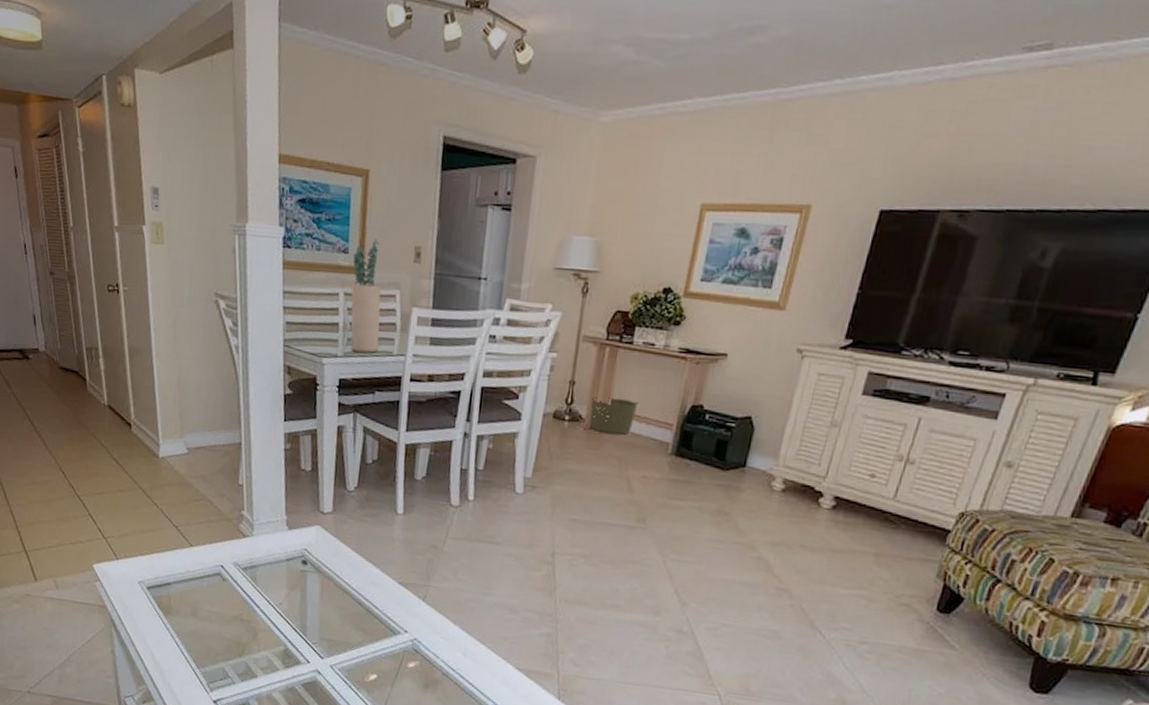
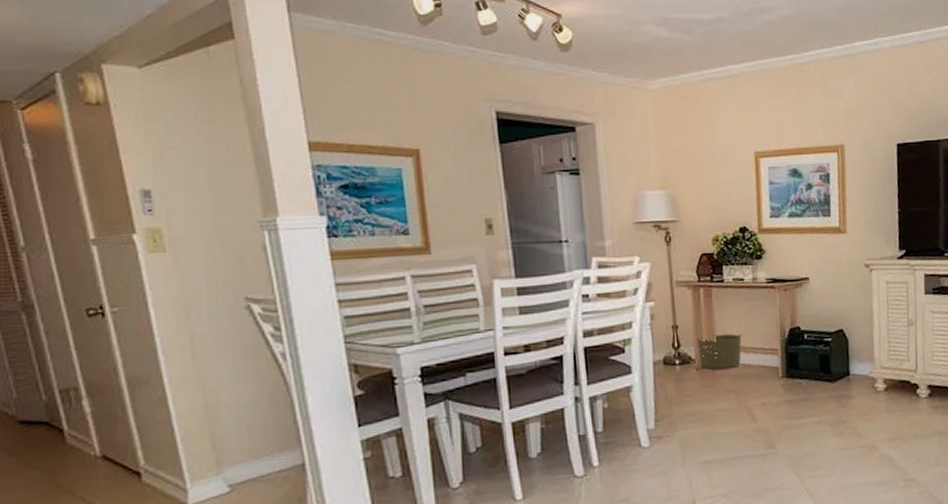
vase: present [350,239,381,353] -> none [416,216,462,335]

